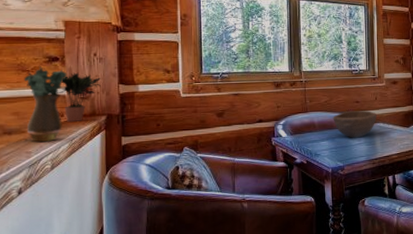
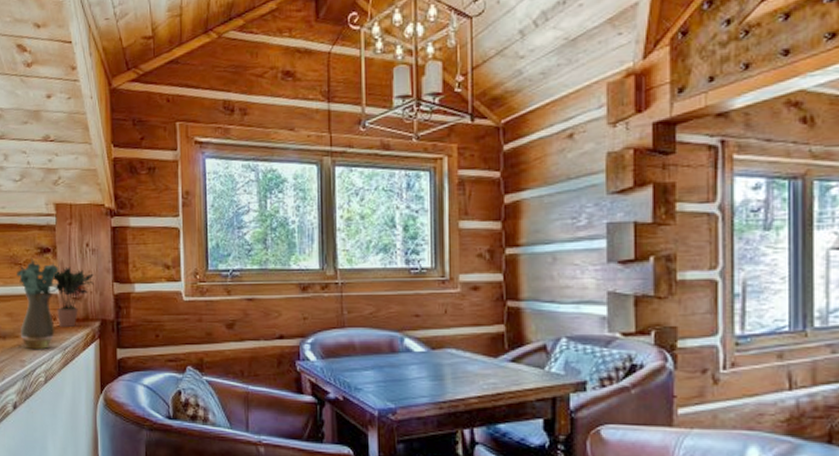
bowl: present [333,110,377,138] -> none [381,328,447,369]

